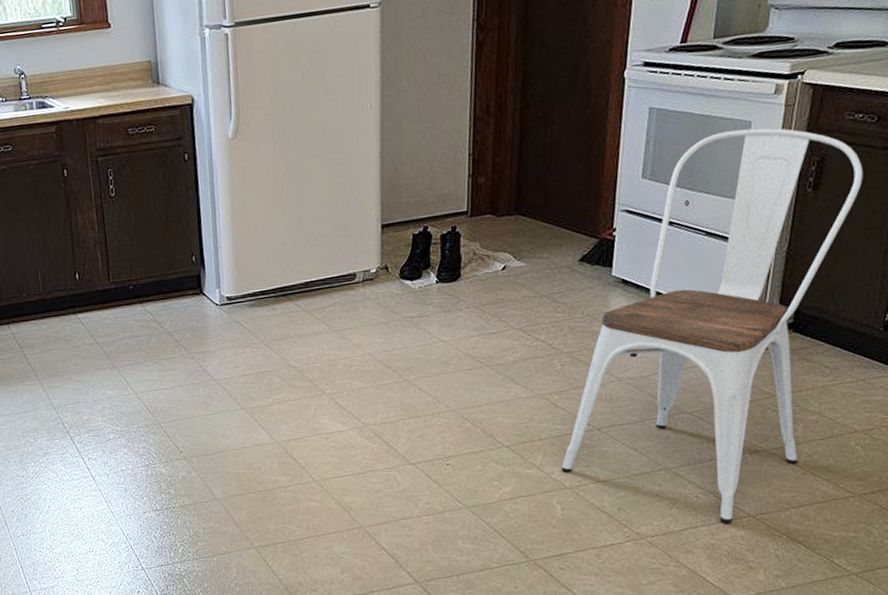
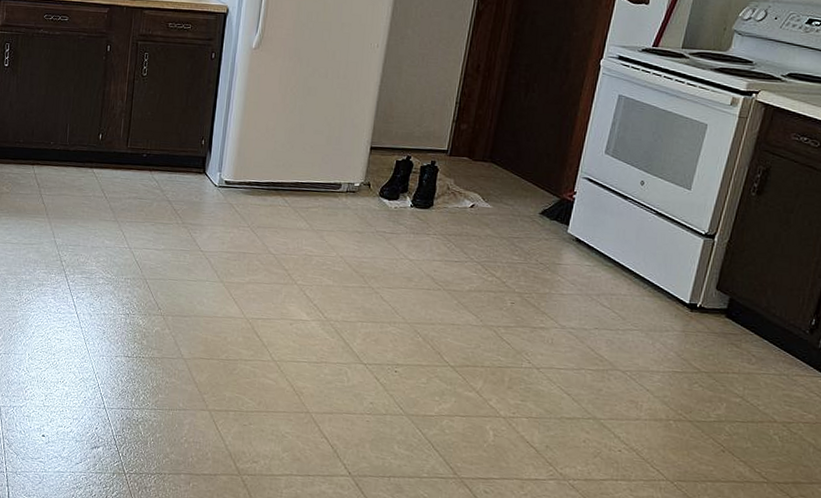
chair: present [561,127,863,523] -> none [498,128,803,483]

